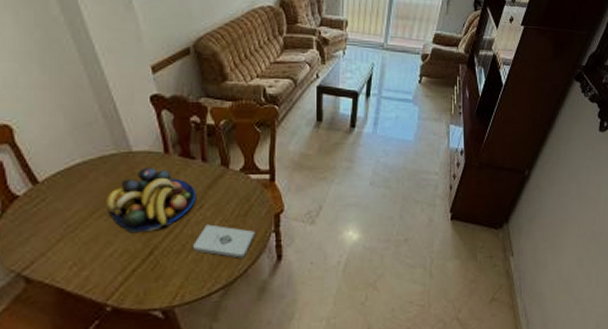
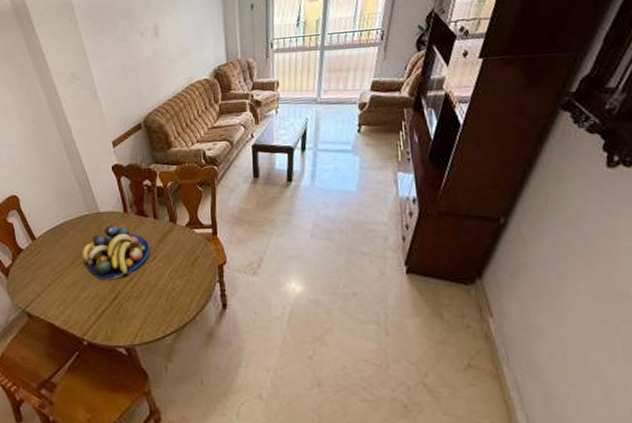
notepad: present [193,224,255,258] -> none [149,274,202,305]

